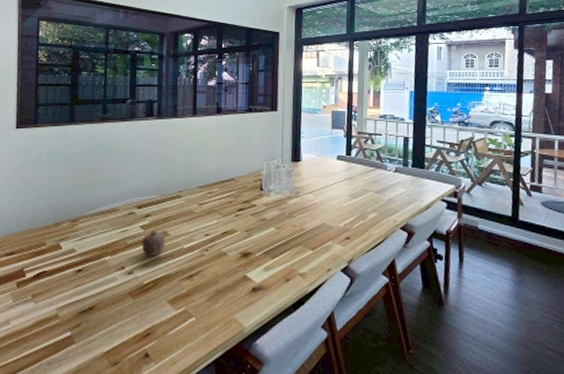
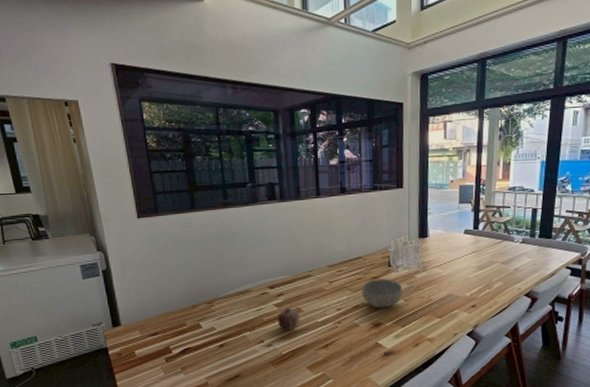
bowl: none [231,203,274,236] -> present [361,279,403,308]

